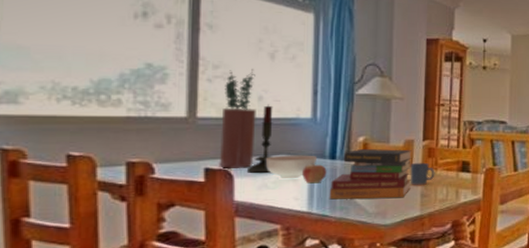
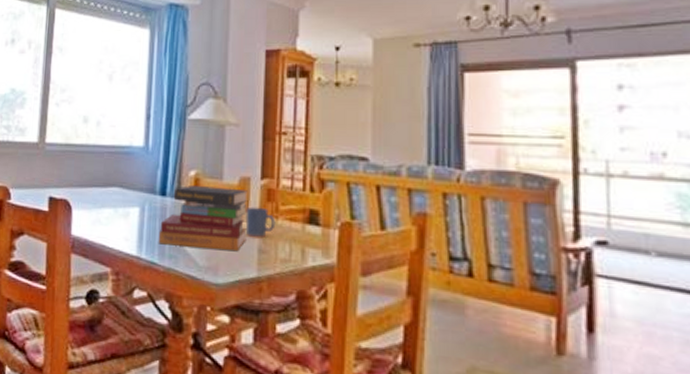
vase: present [219,68,256,170] -> none [61,91,95,200]
candle: present [248,104,273,173] -> none [84,130,109,206]
bowl: present [265,155,318,179] -> none [100,187,148,216]
fruit: present [301,162,327,184] -> none [132,197,157,223]

